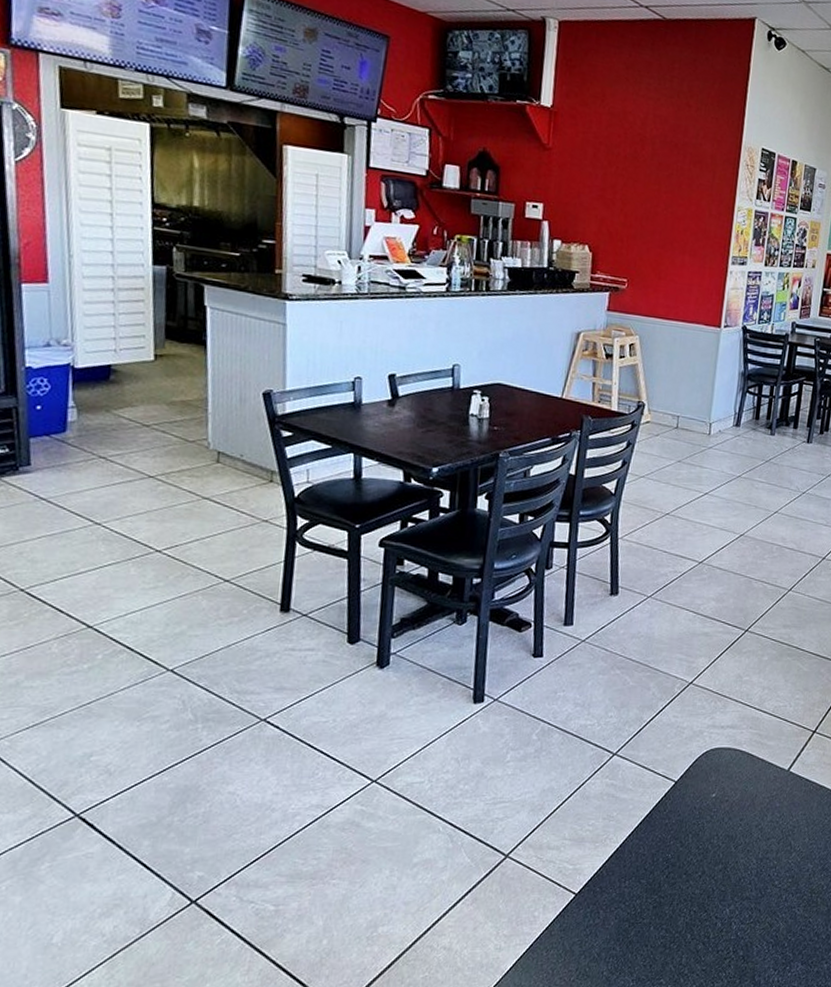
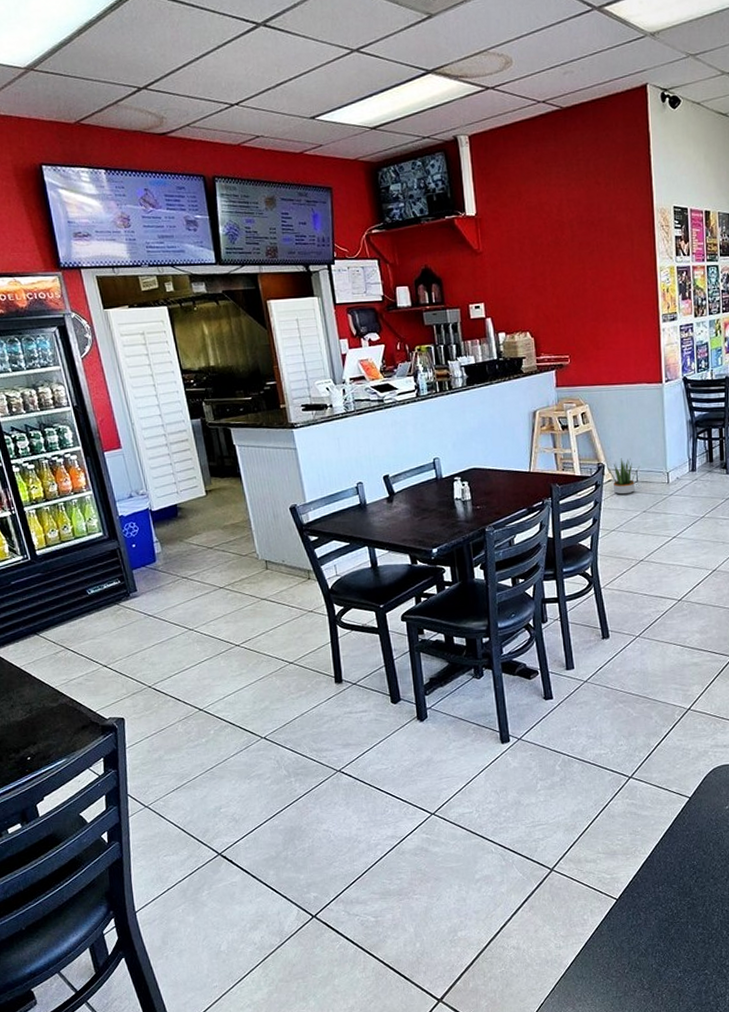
potted plant: none [646,400,684,441] -> present [605,458,641,496]

